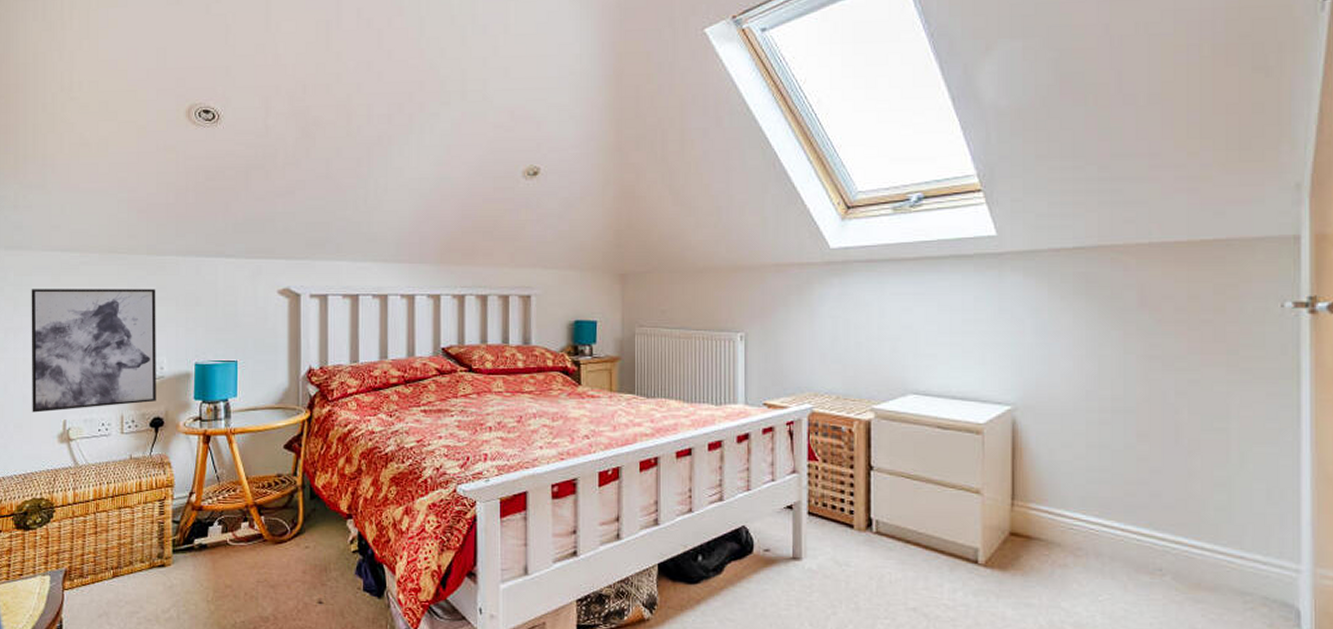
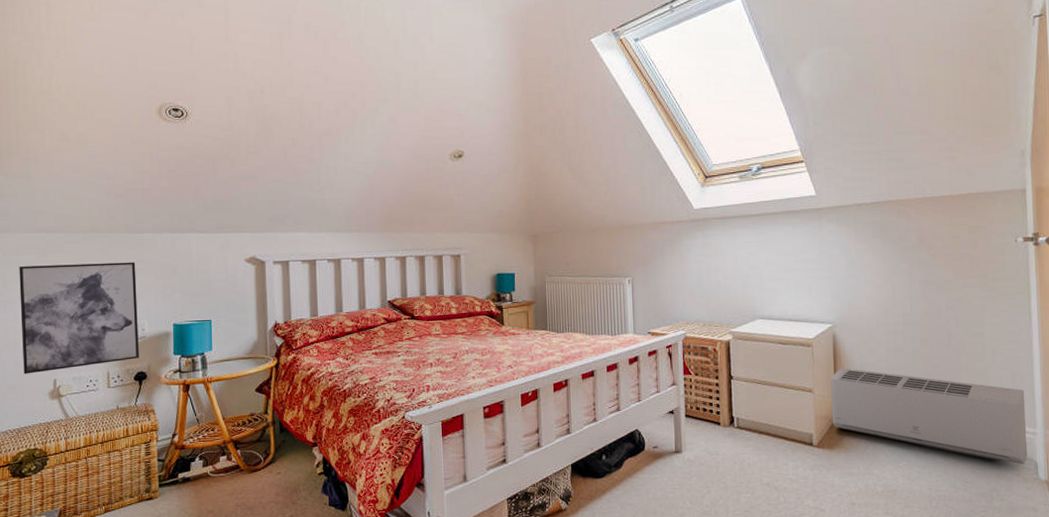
air conditioner: none [1006,464,1286,612] -> present [830,367,1028,464]

